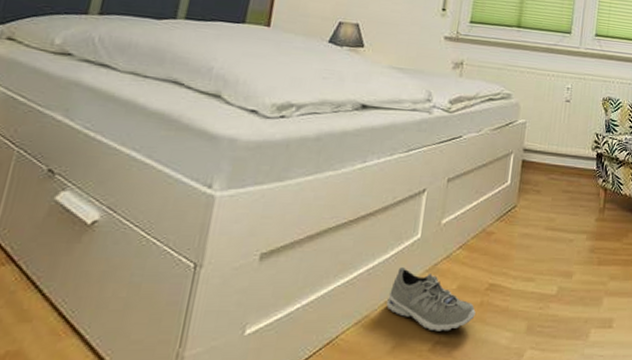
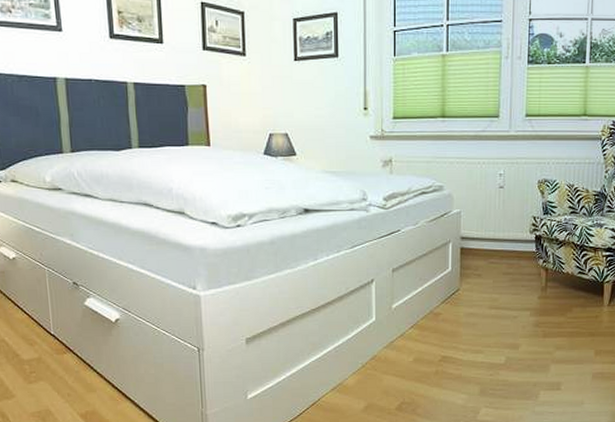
sneaker: present [387,266,476,331] -> none [355,344,432,395]

